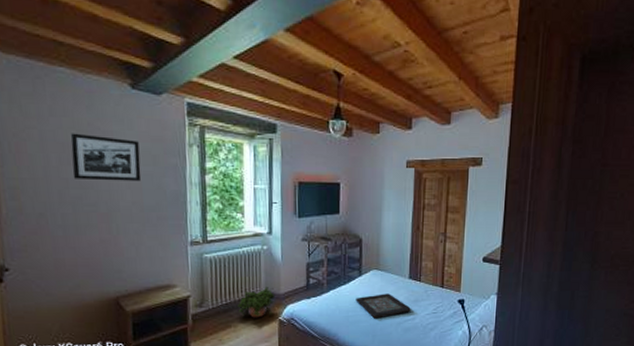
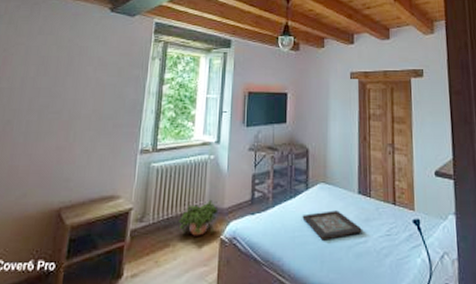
picture frame: present [70,133,142,181] -> none [45,48,109,90]

